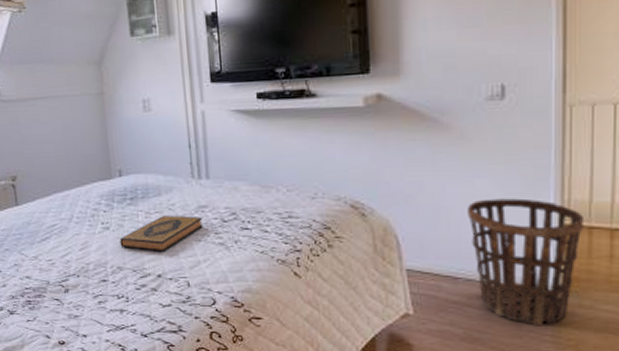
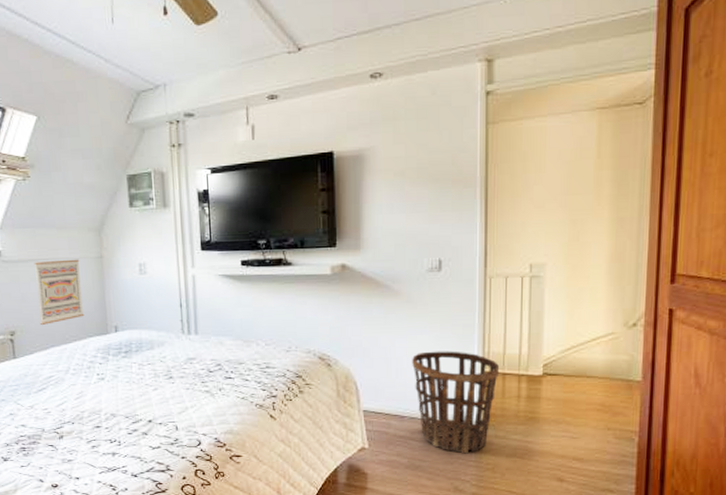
wall art: none [32,96,87,169] -> present [33,259,85,325]
hardback book: present [119,216,203,251] -> none [114,367,191,399]

